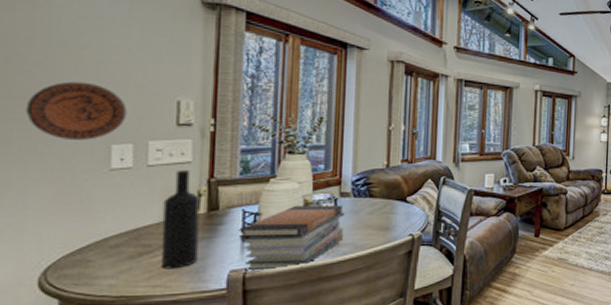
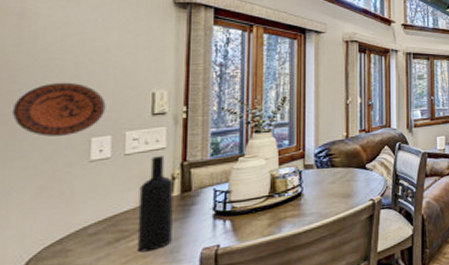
book stack: present [239,205,345,271] -> none [211,177,309,247]

